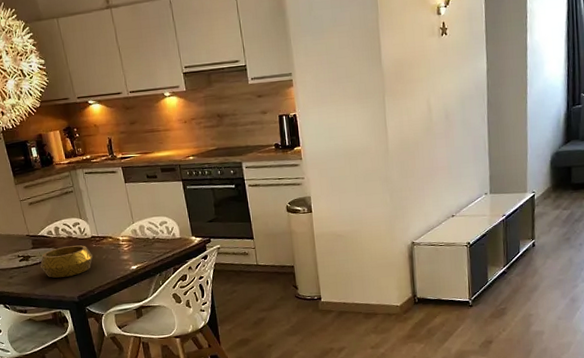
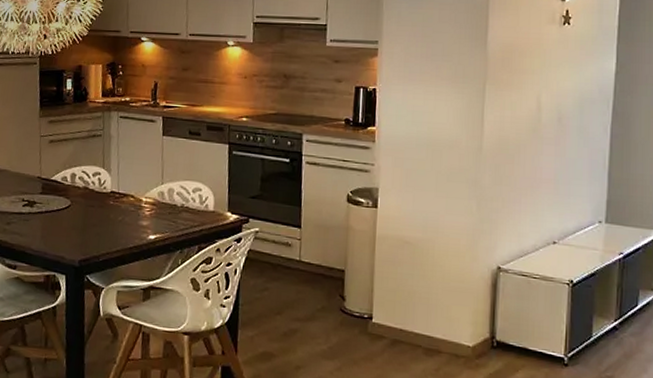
decorative bowl: present [40,245,93,278] -> none [45,198,107,235]

